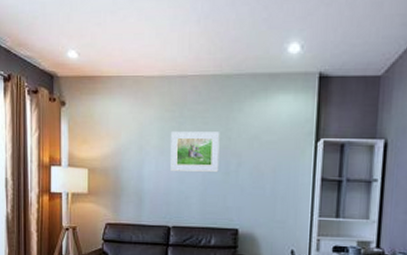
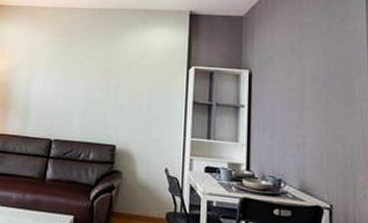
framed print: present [170,131,220,173] -> none [56,54,102,91]

